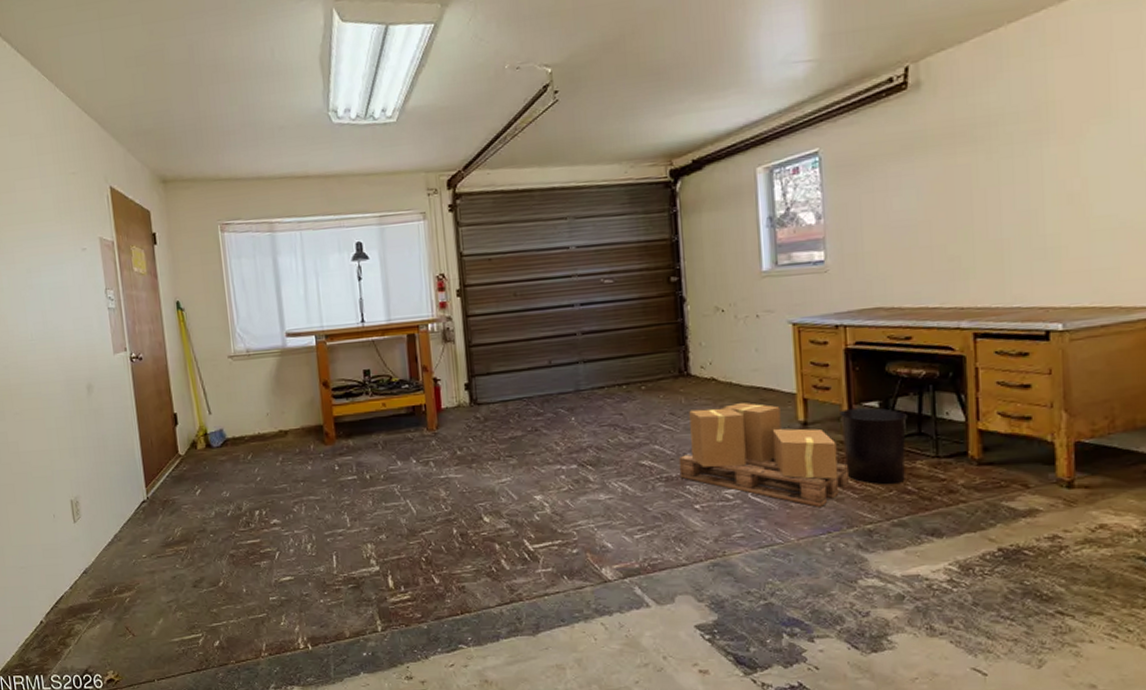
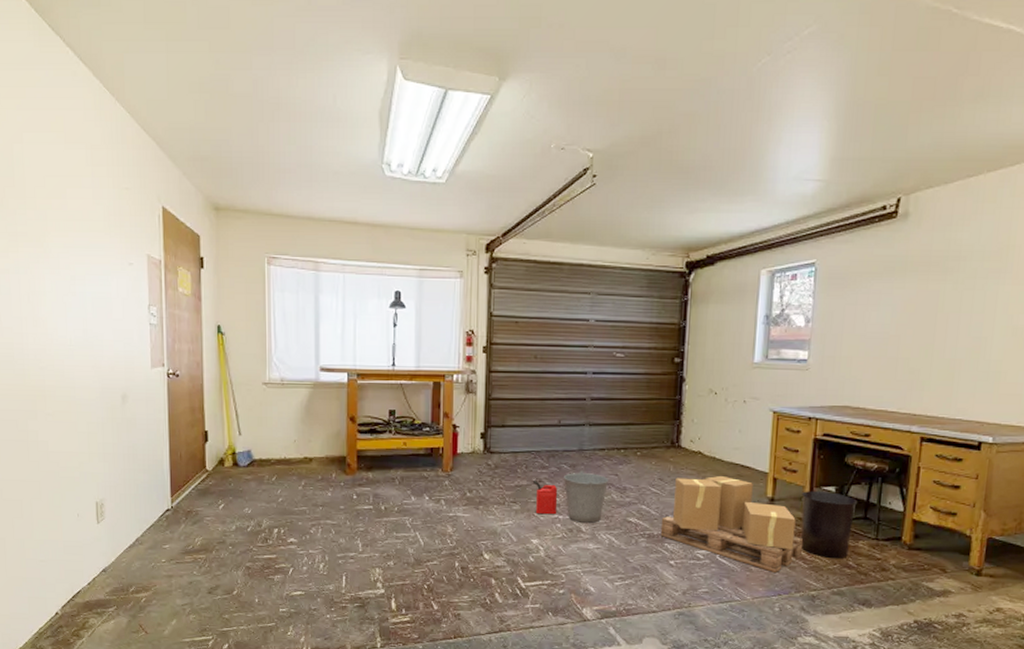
fuel can: none [529,430,558,467] -> present [533,481,557,515]
bucket: none [562,413,614,472] -> present [564,470,609,523]

